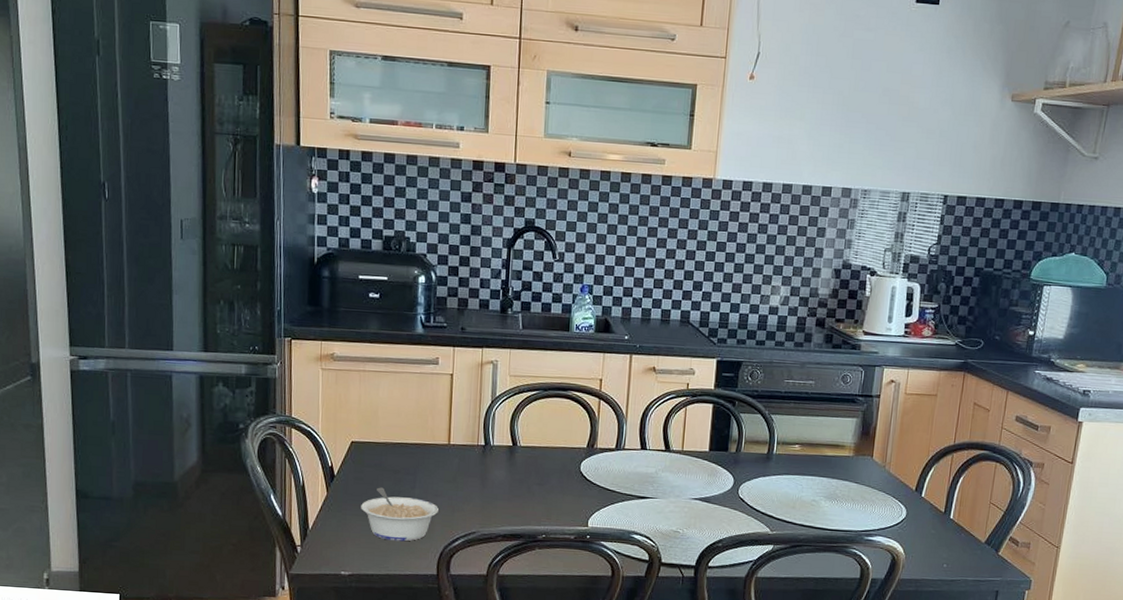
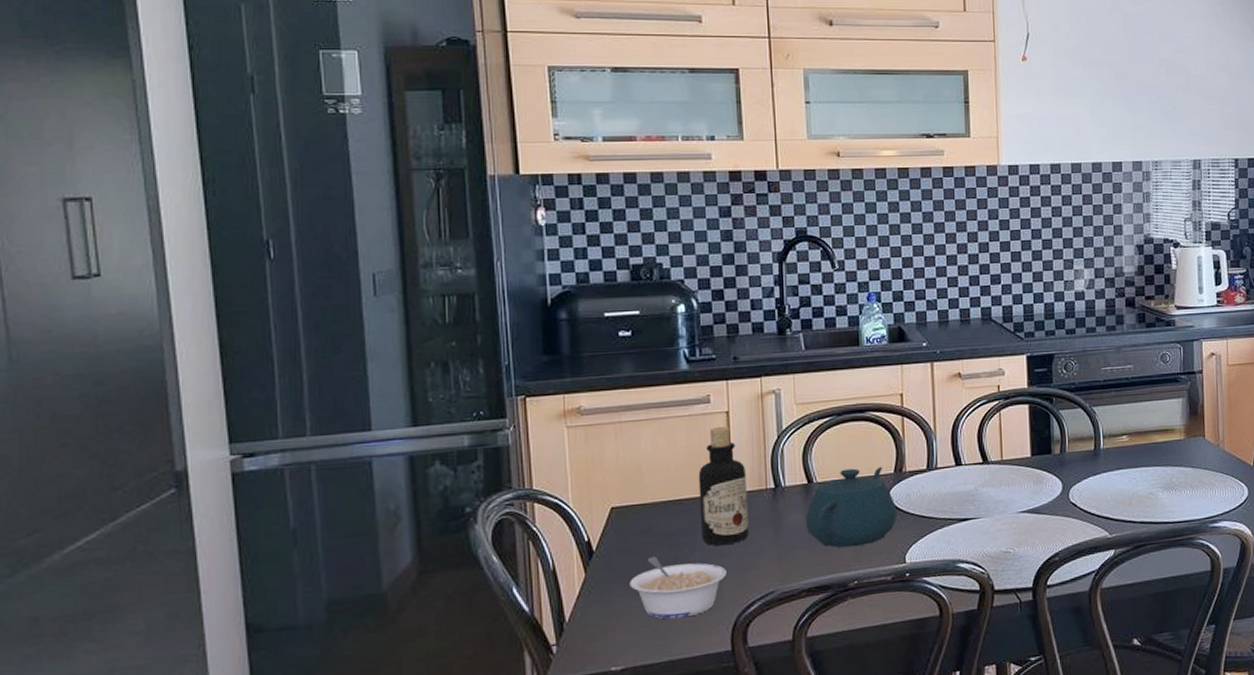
bottle: none [421,386,462,488] -> present [698,427,749,546]
teapot: none [507,438,585,506] -> present [806,466,897,548]

